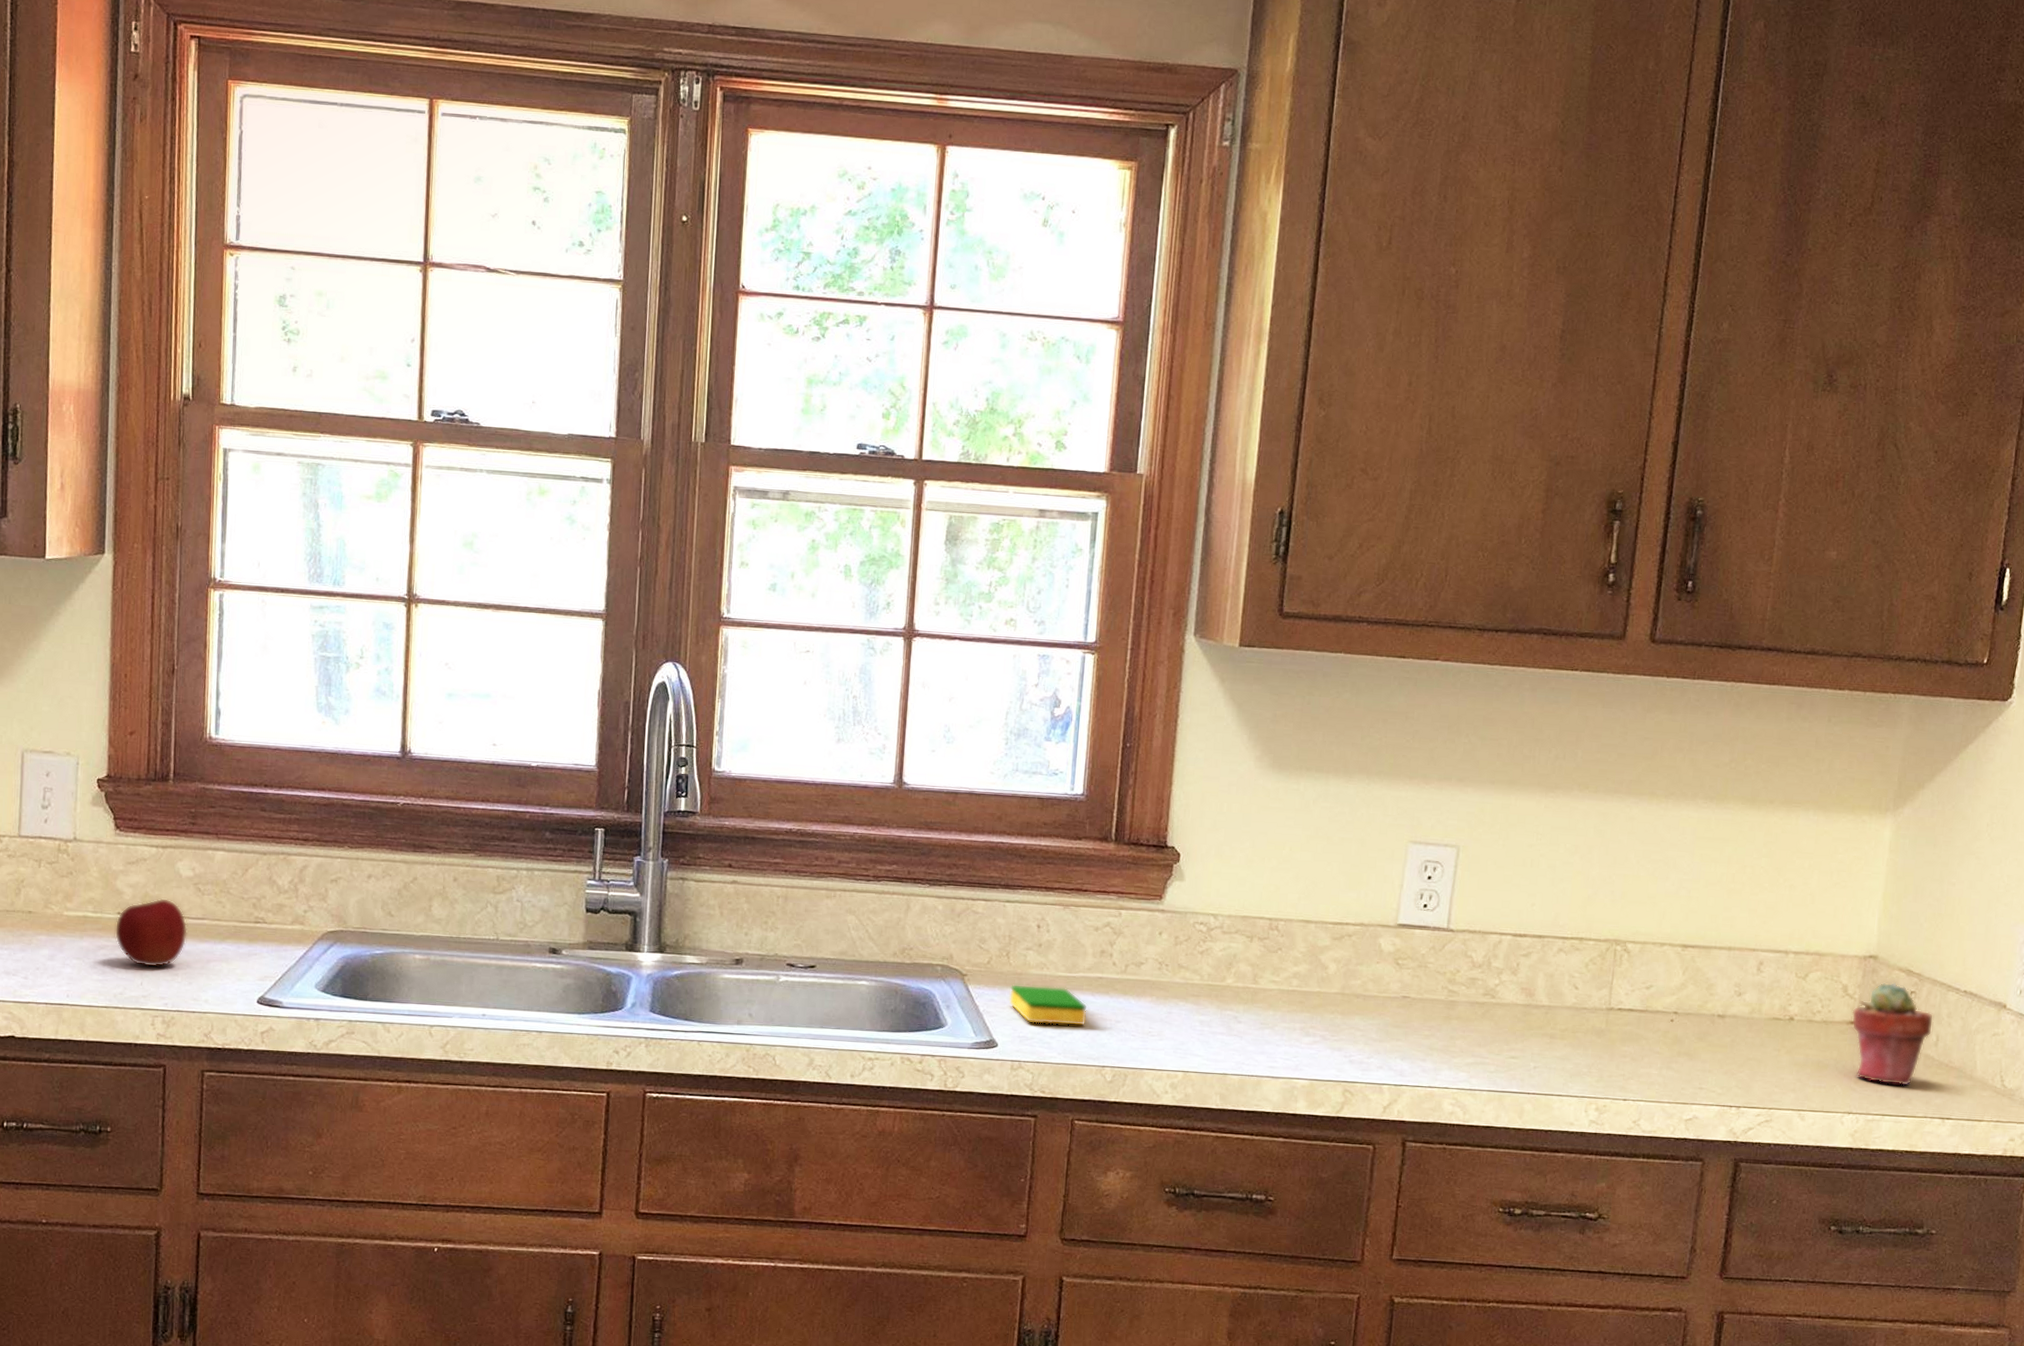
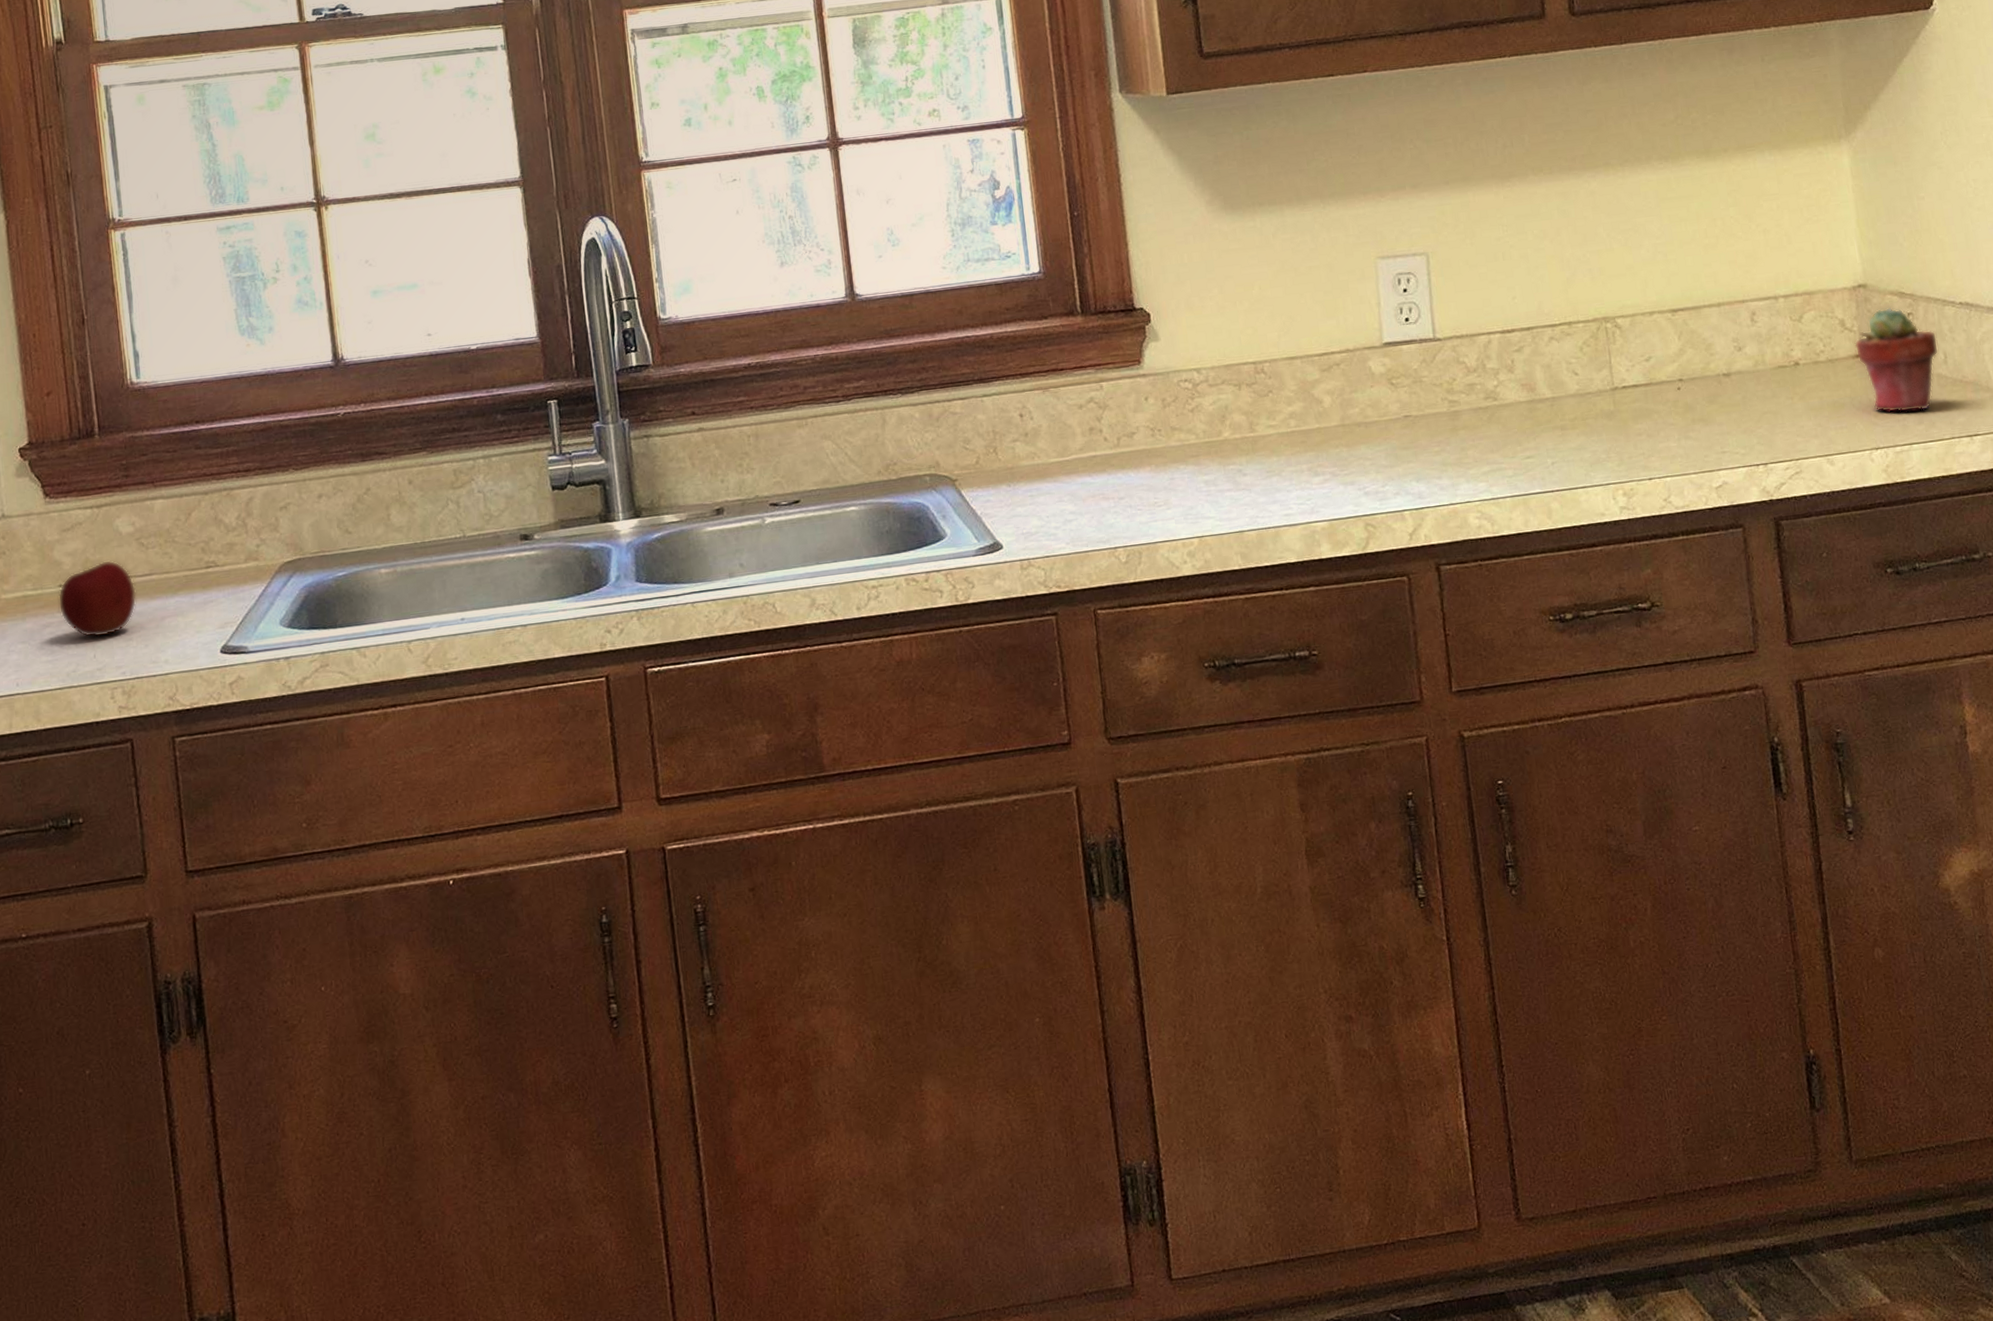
dish sponge: present [1008,984,1088,1027] -> none [1004,473,1090,518]

